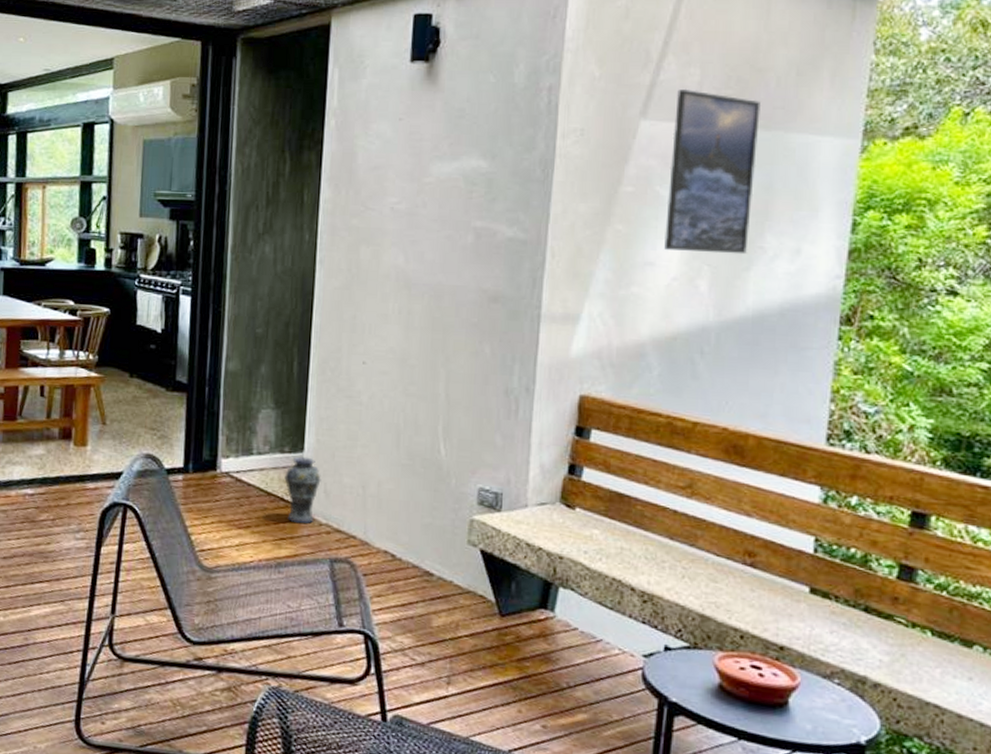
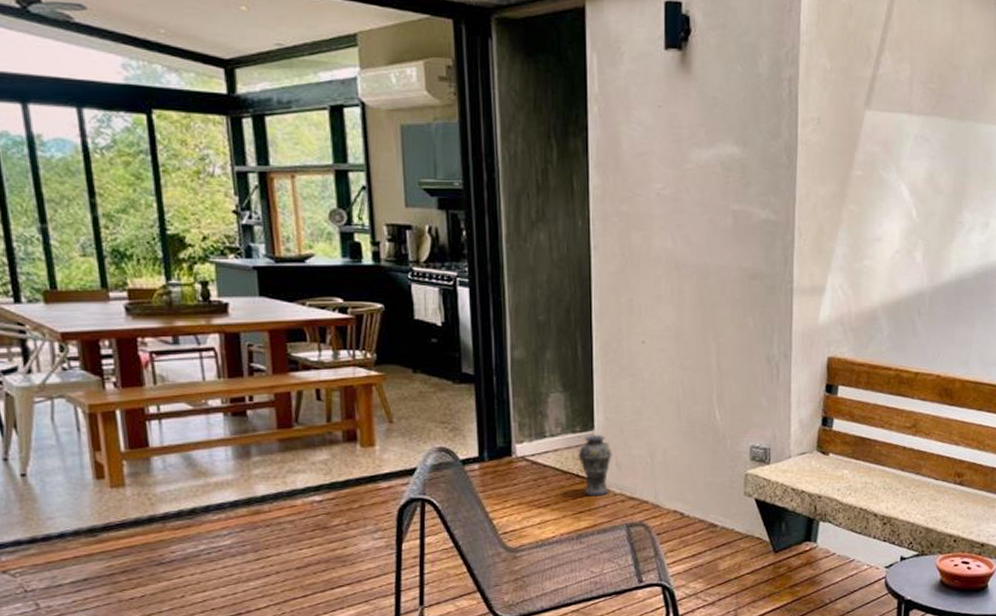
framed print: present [664,88,761,255] -> none [888,82,957,229]

